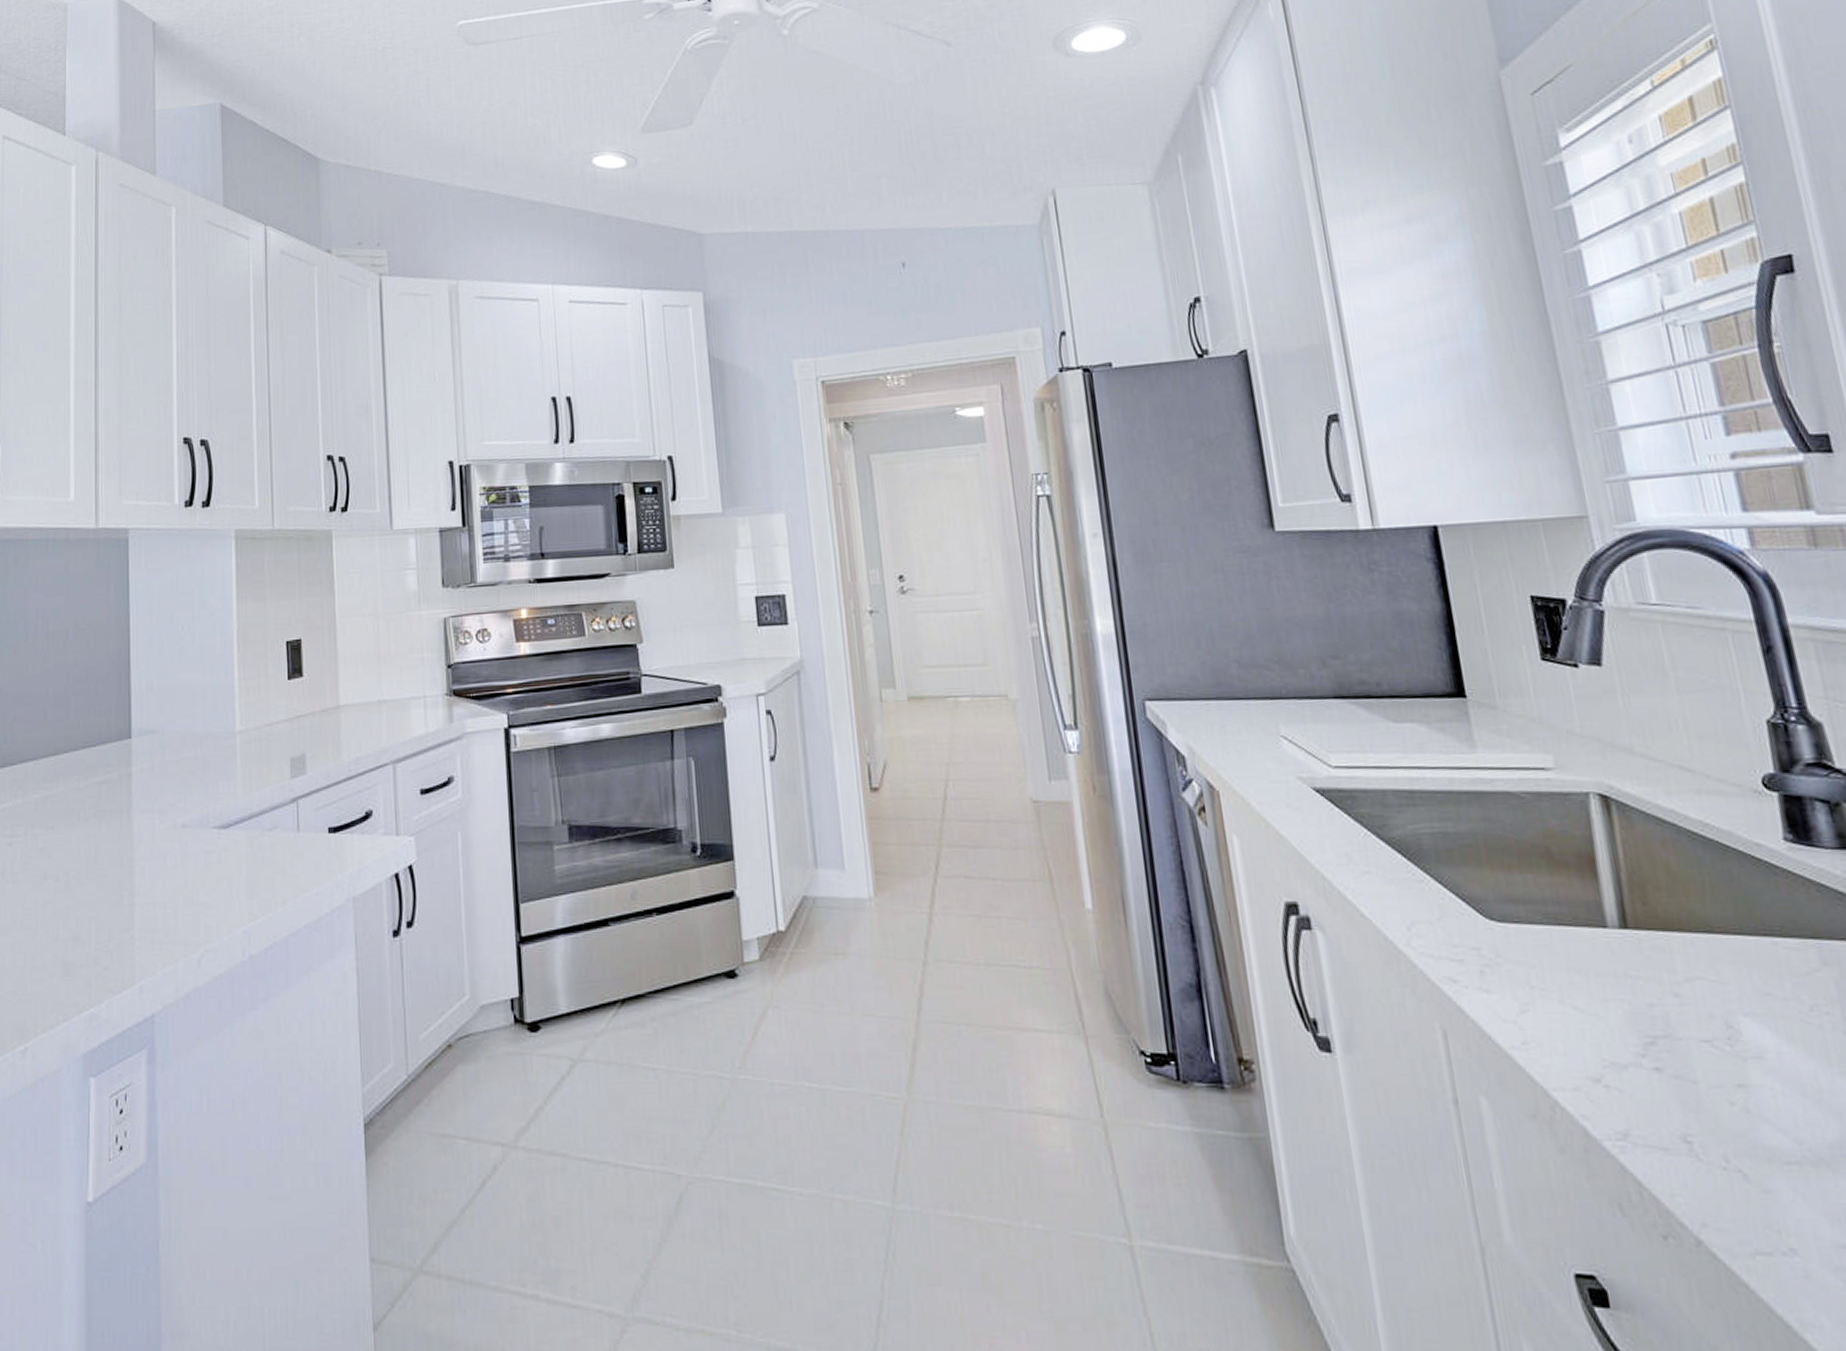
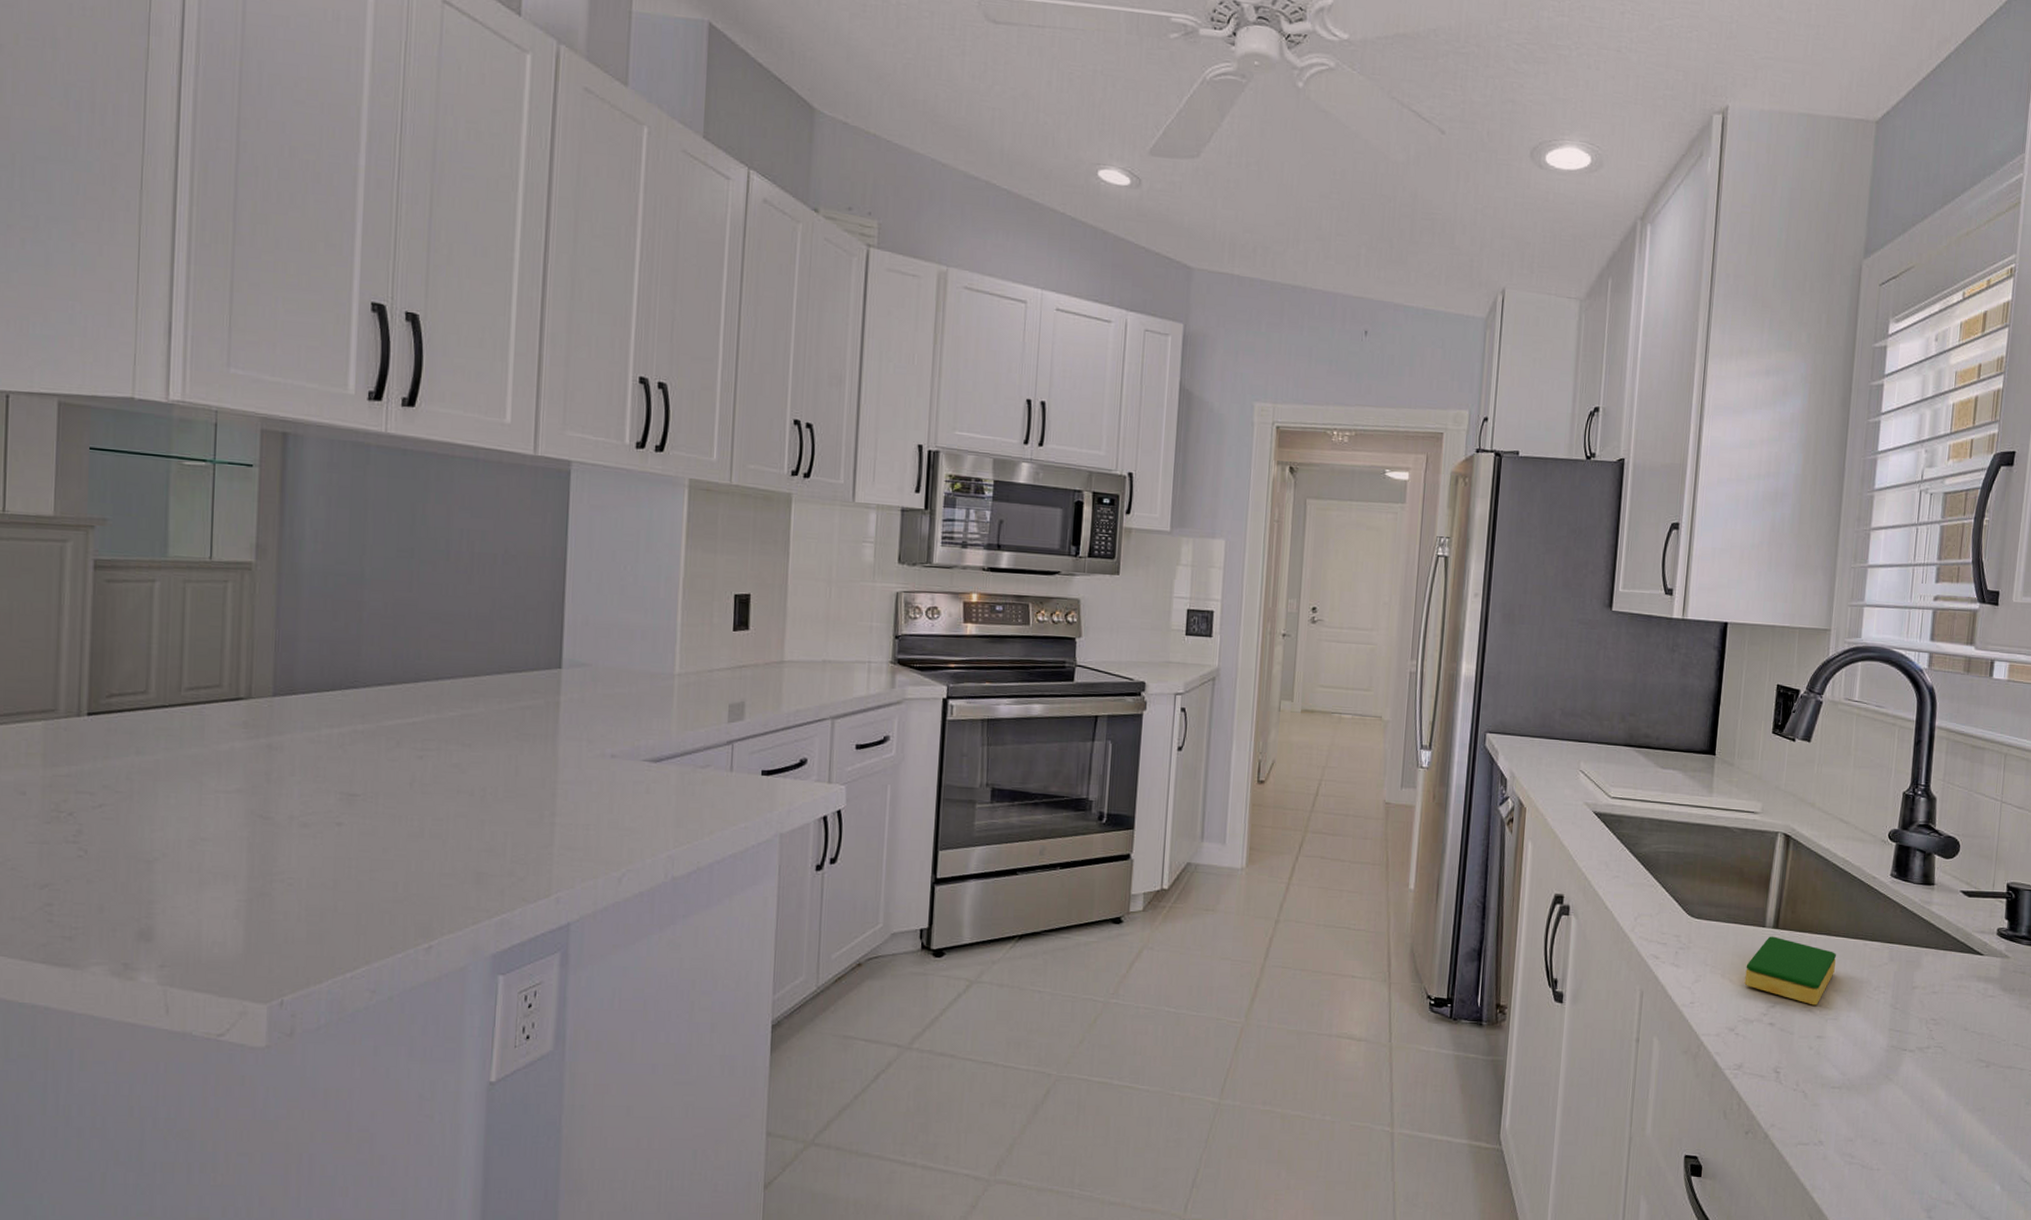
dish sponge: none [1593,940,1737,1039] -> present [1744,936,1836,1006]

